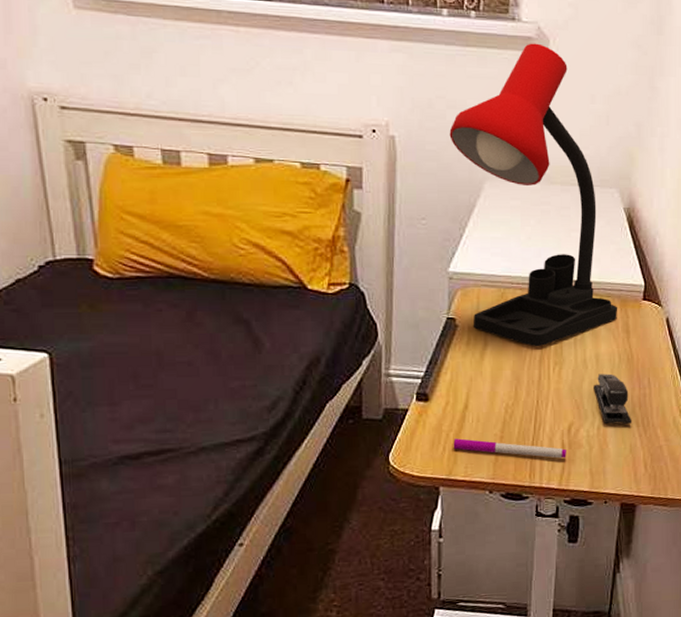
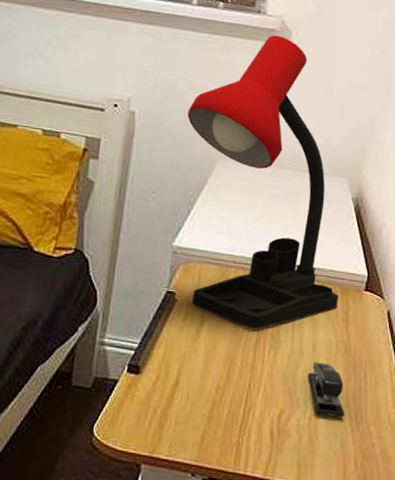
pen: present [453,438,566,459] -> none [159,415,275,447]

